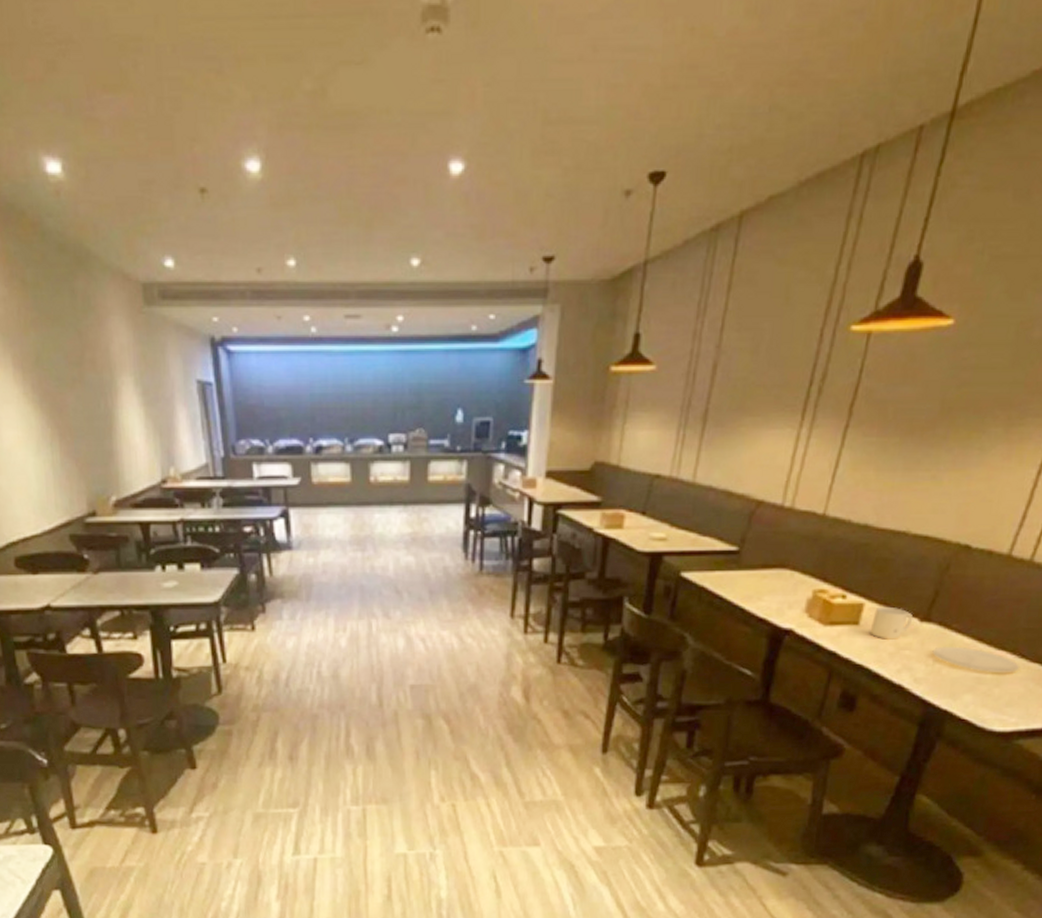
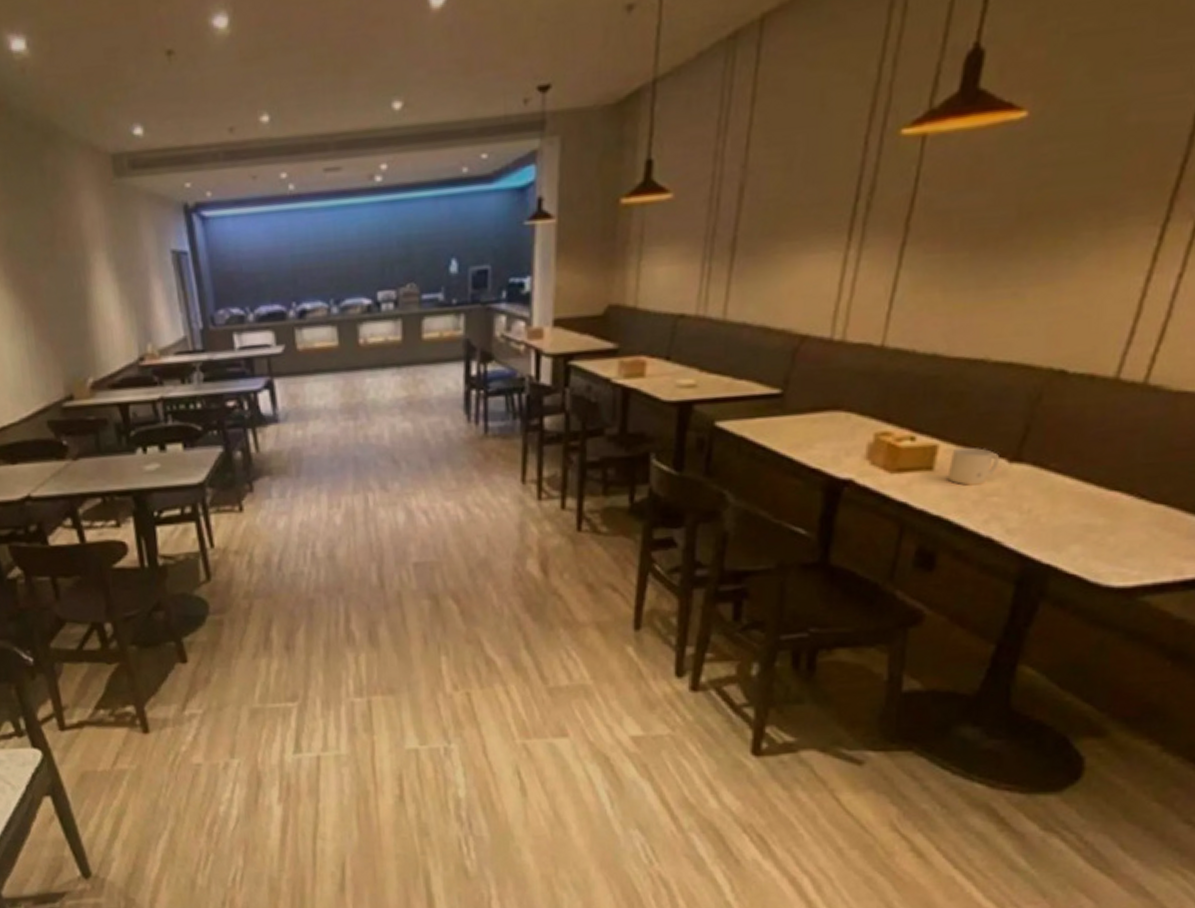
plate: present [932,646,1020,674] -> none [1027,489,1140,519]

